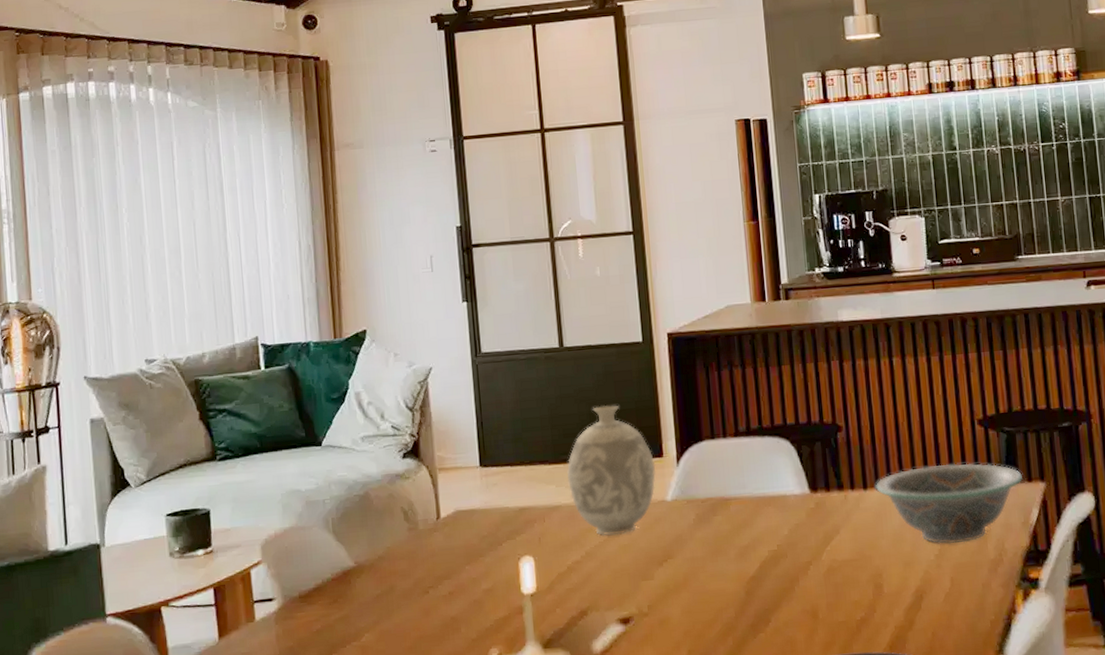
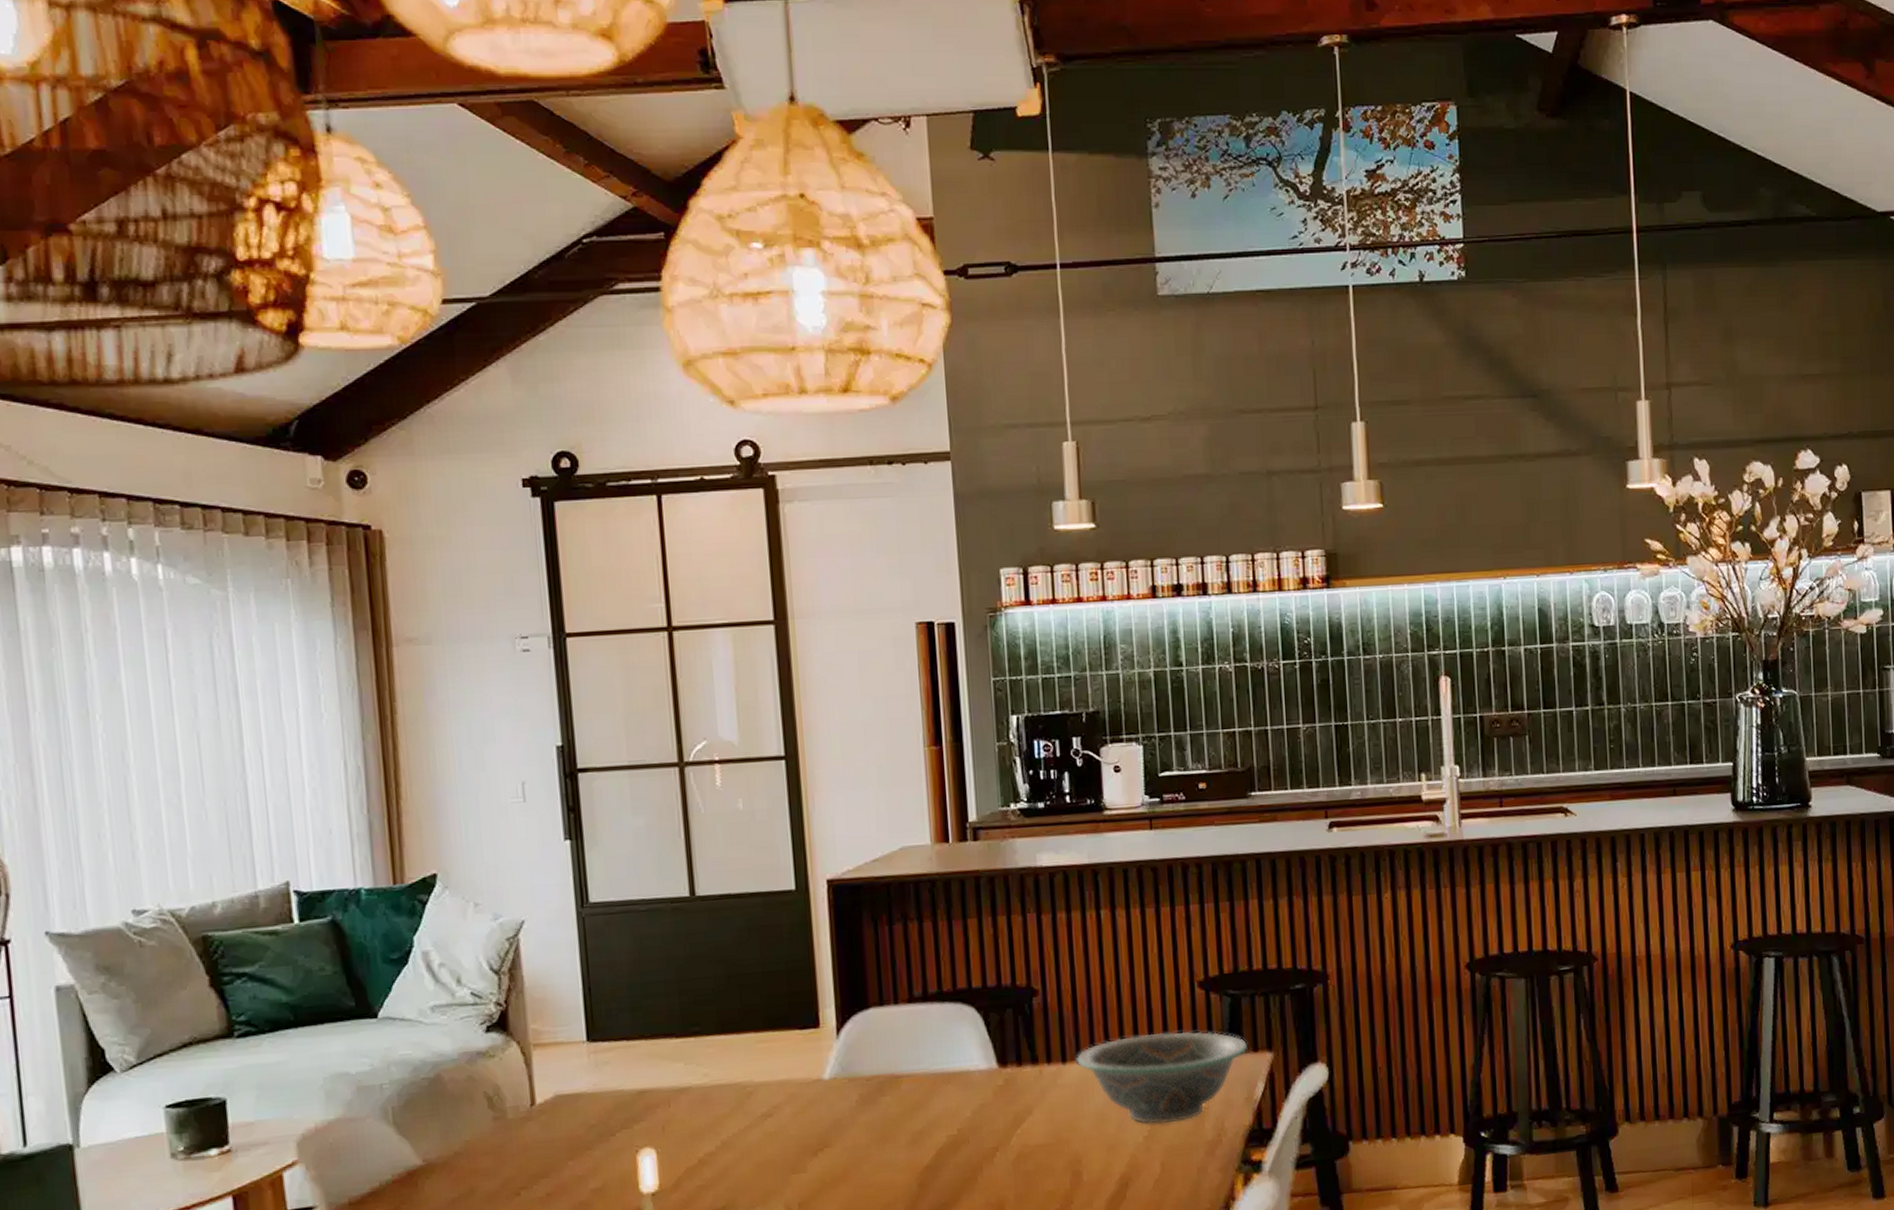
decorative vase: present [567,405,656,535] -> none [699,966,811,1122]

